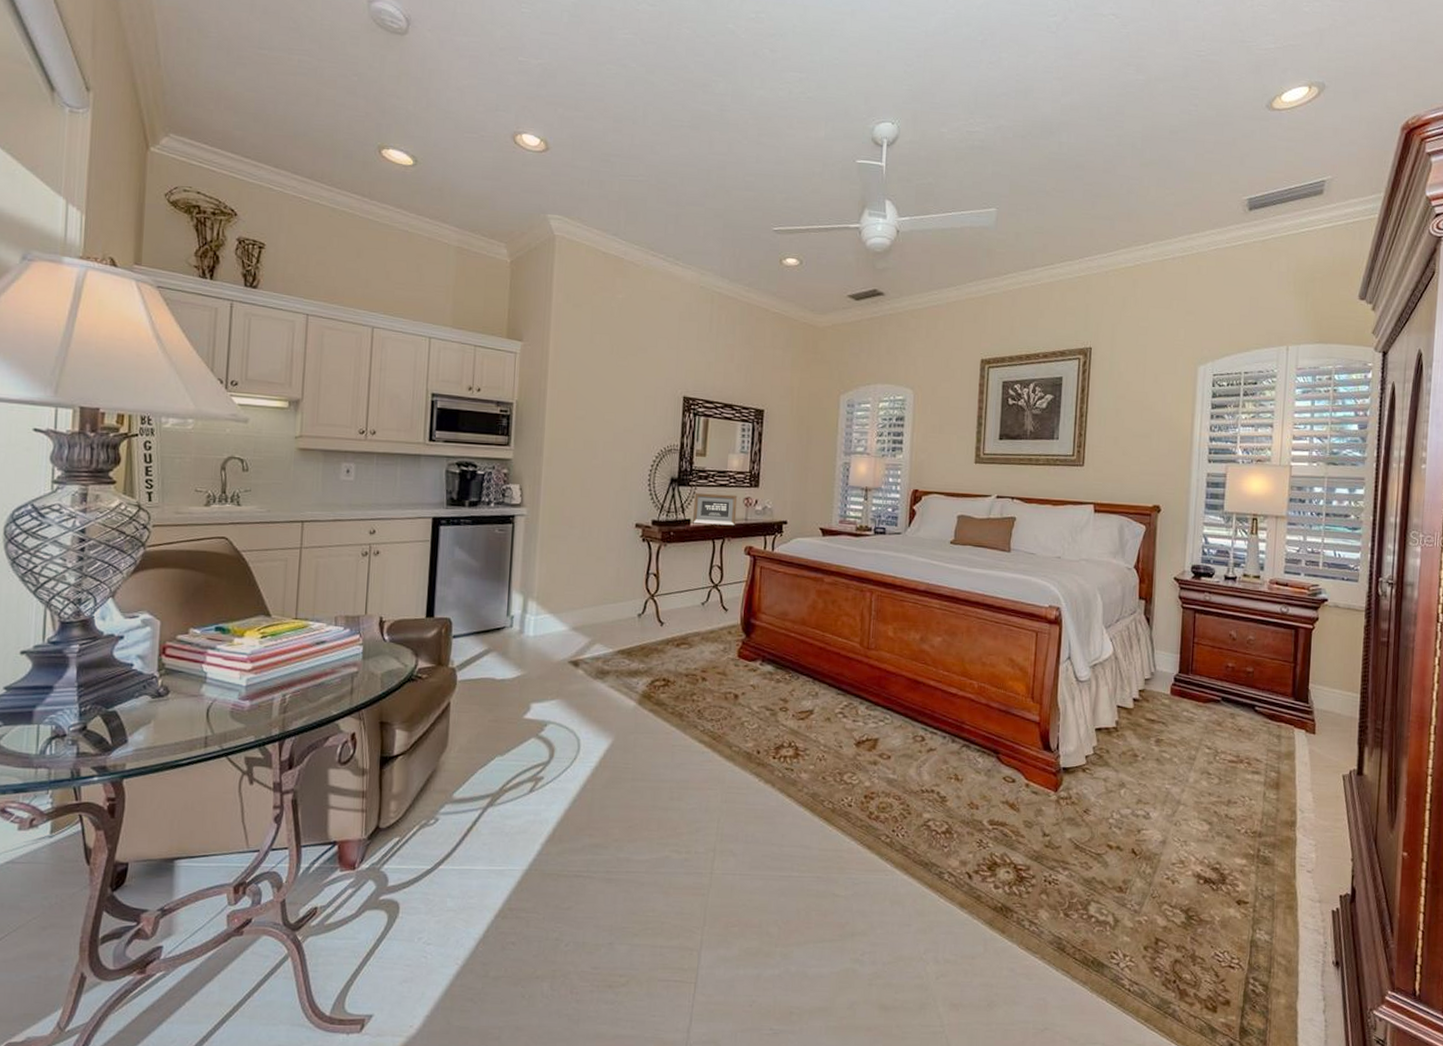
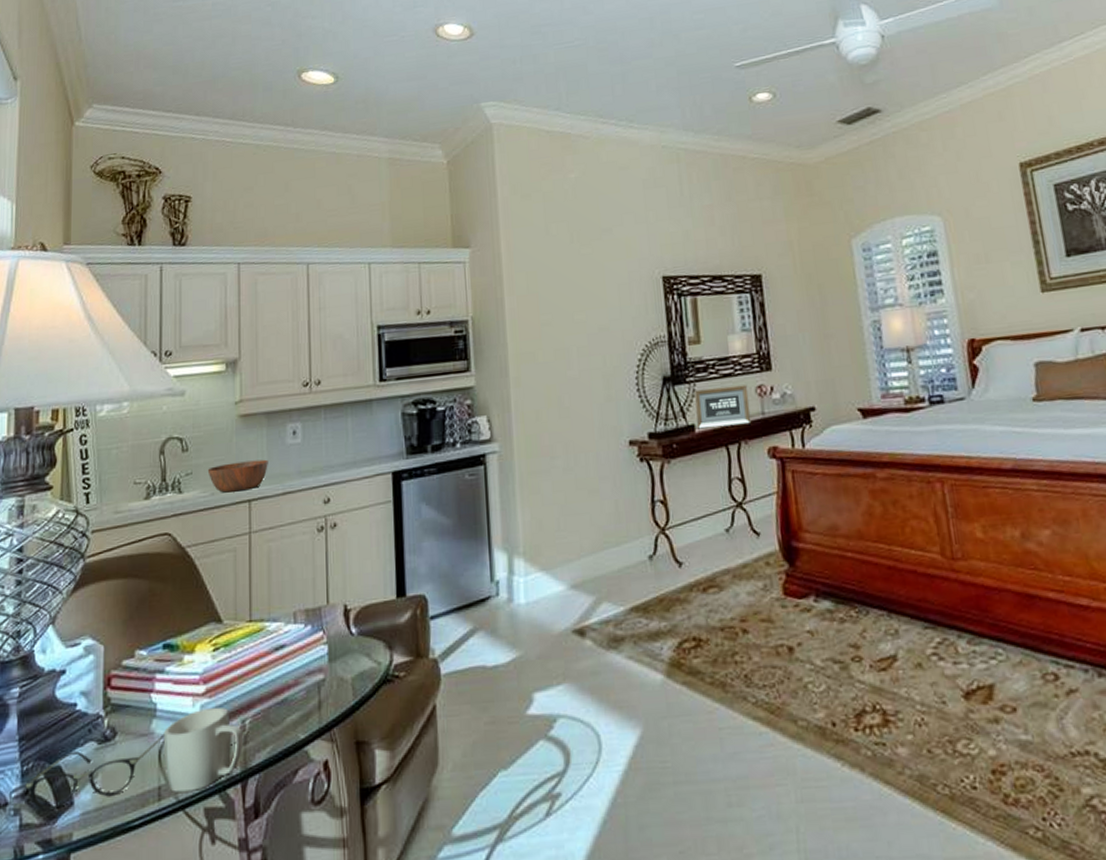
eyeglasses: none [83,696,213,744] -> present [25,733,165,810]
mug: none [211,681,283,743] -> present [163,707,242,792]
bowl: none [265,487,322,513] -> present [207,459,268,493]

